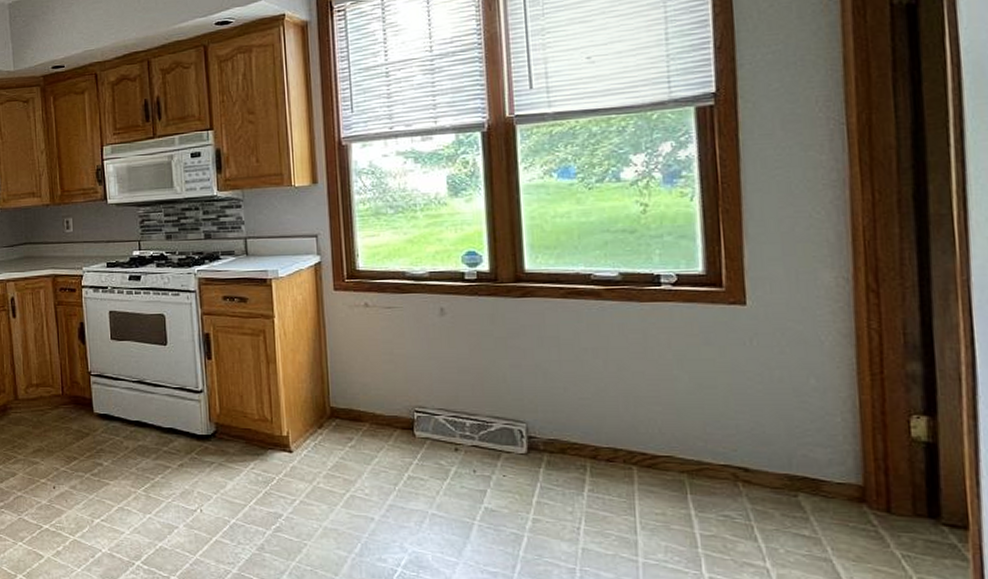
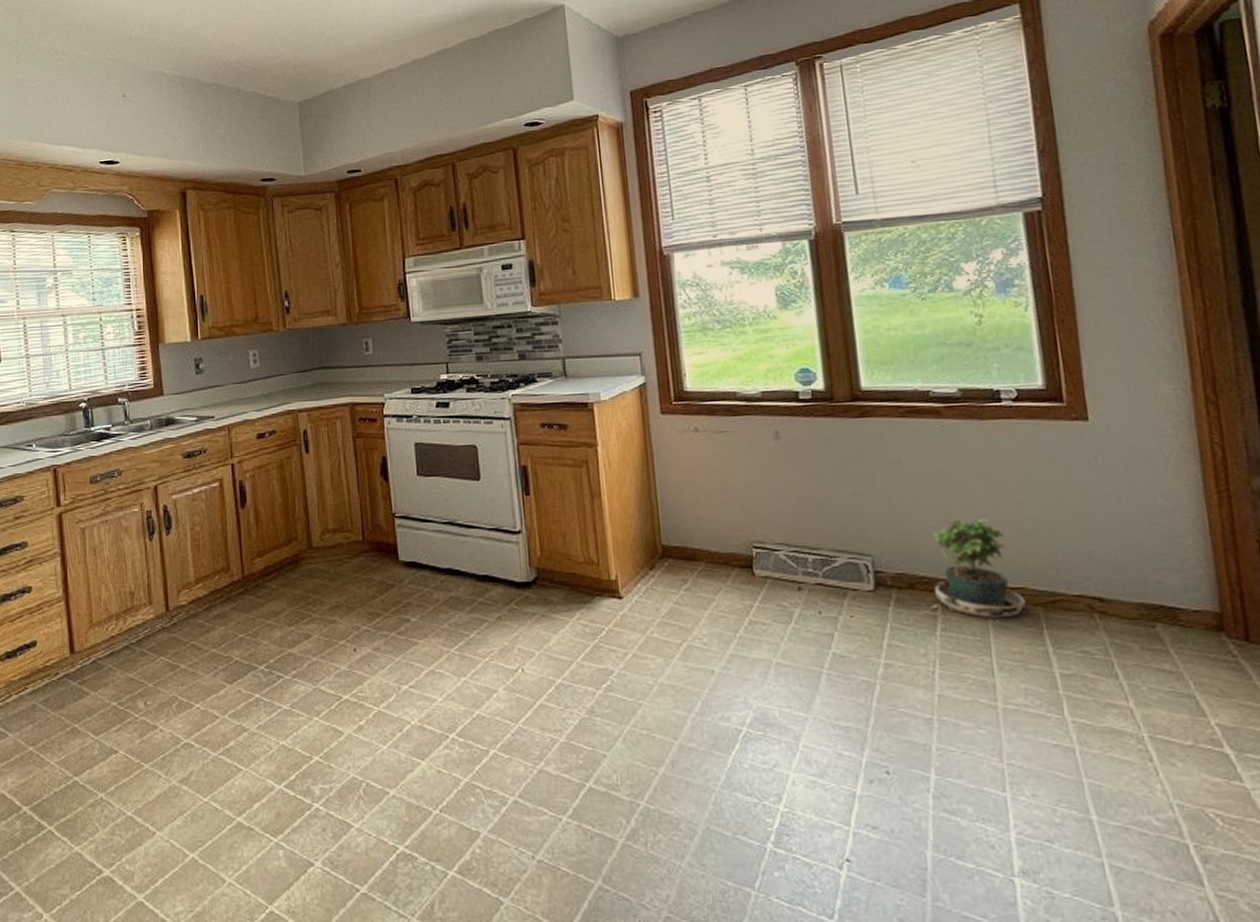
potted plant: none [574,391,672,483] -> present [925,518,1026,619]

